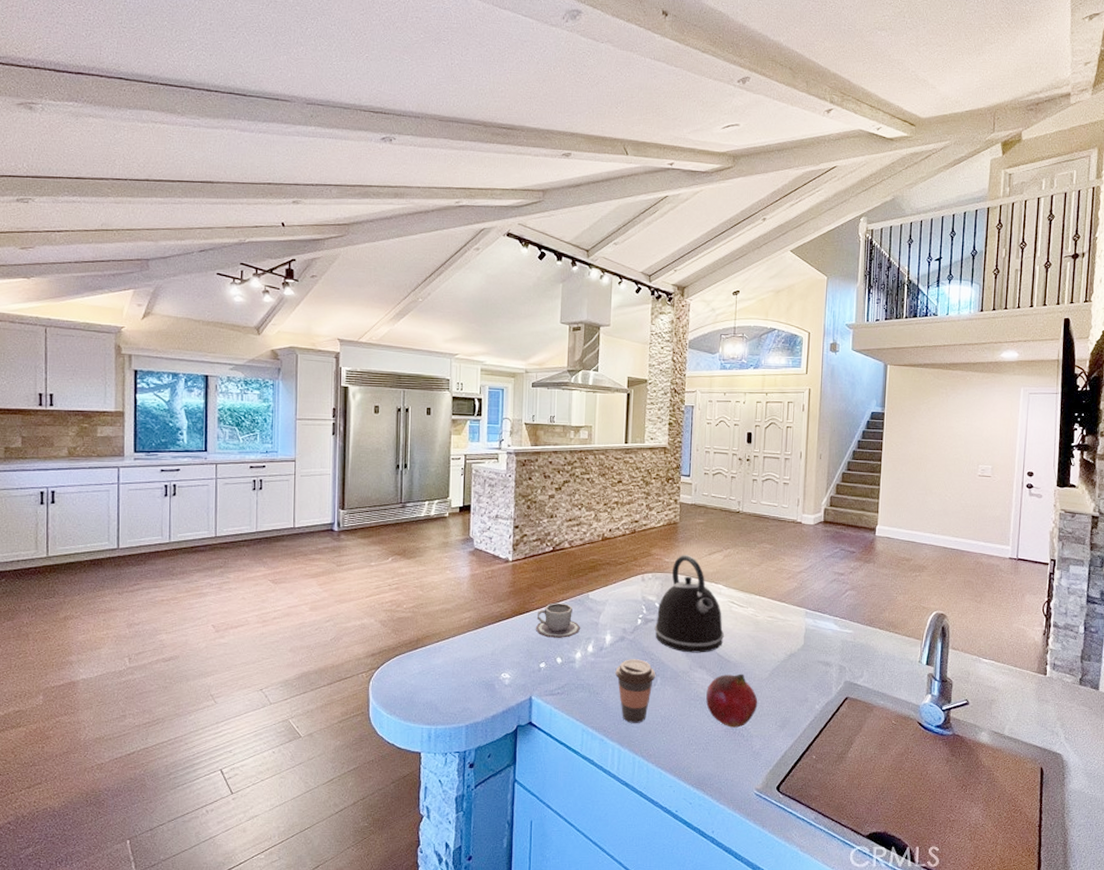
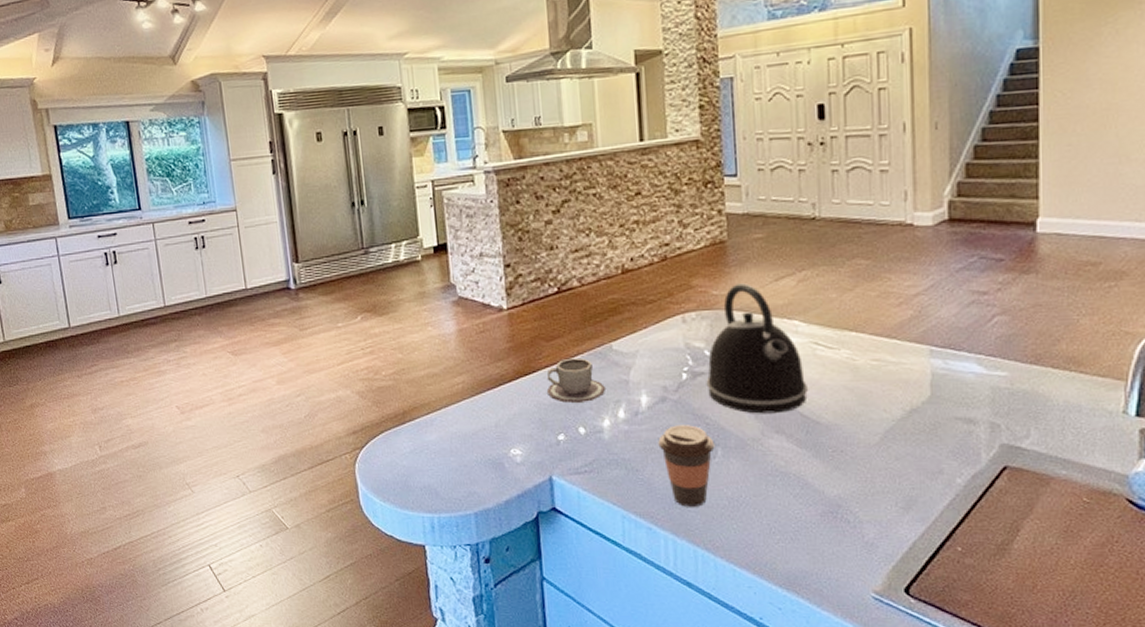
fruit: present [706,673,758,728] -> none [789,439,867,511]

